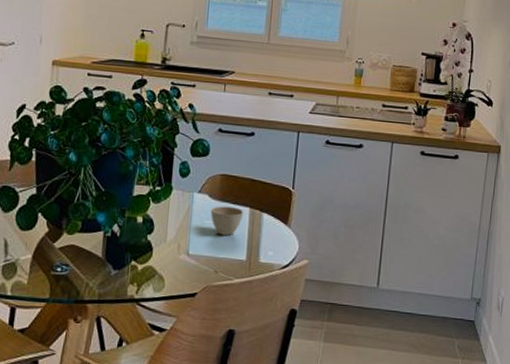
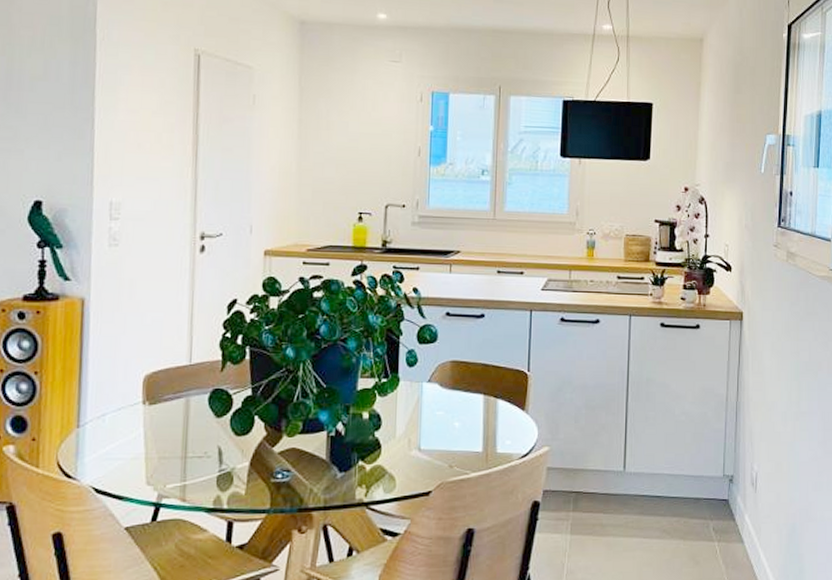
cup: present [210,206,244,235] -> none [441,395,478,426]

